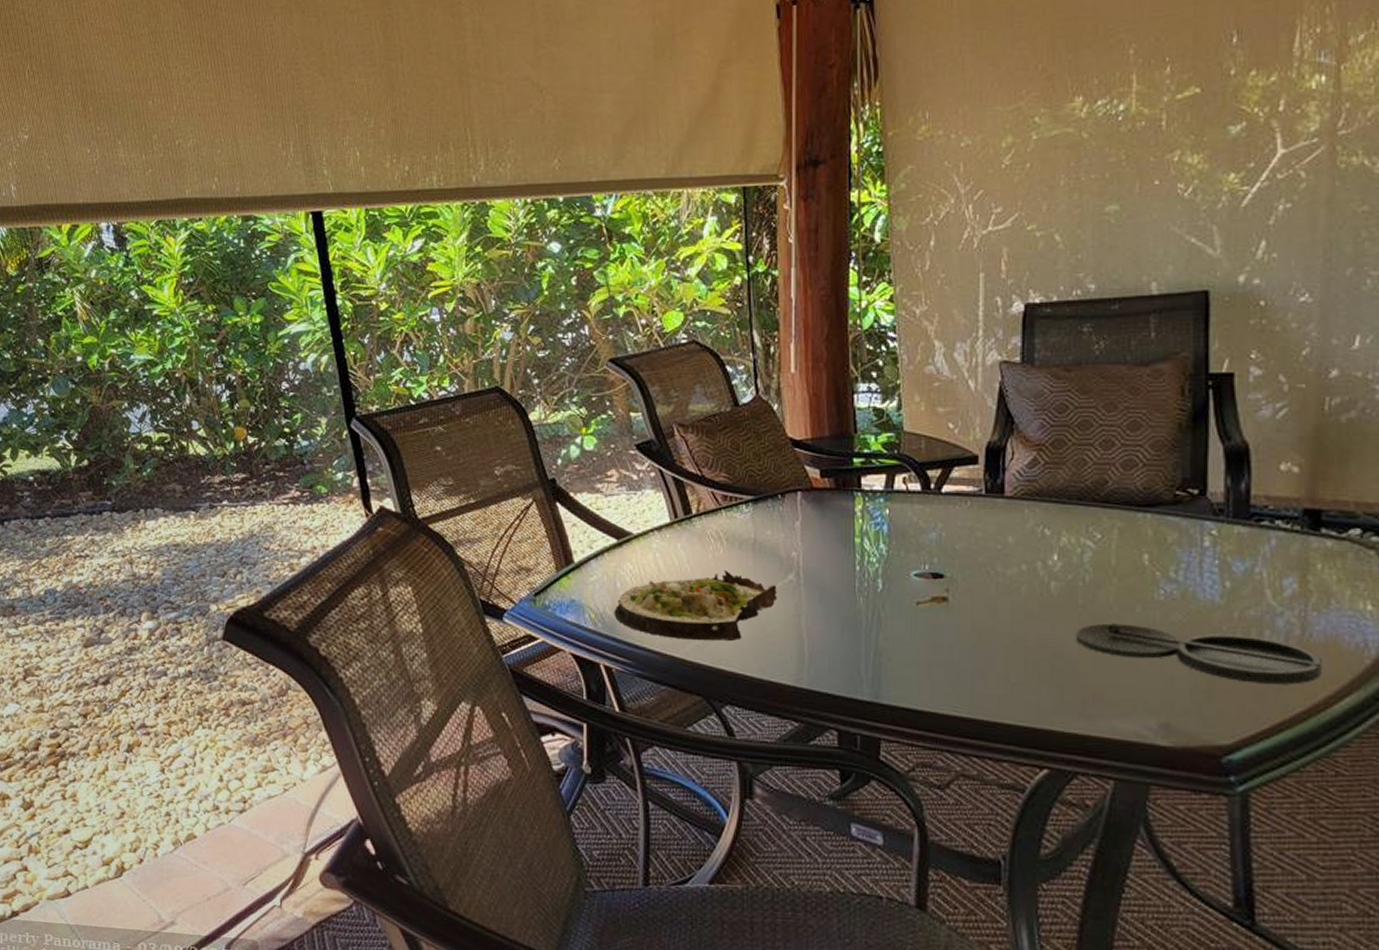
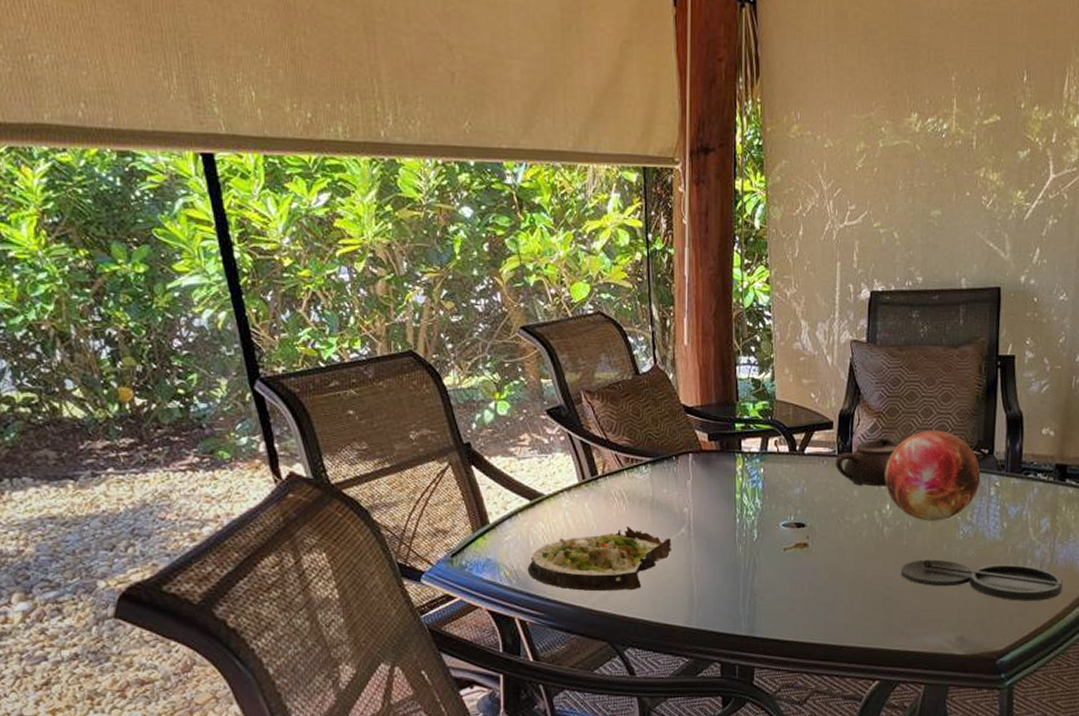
teapot: none [982,474,1071,533] -> present [835,437,901,487]
decorative orb: none [1050,465,1188,577] -> present [885,430,981,521]

